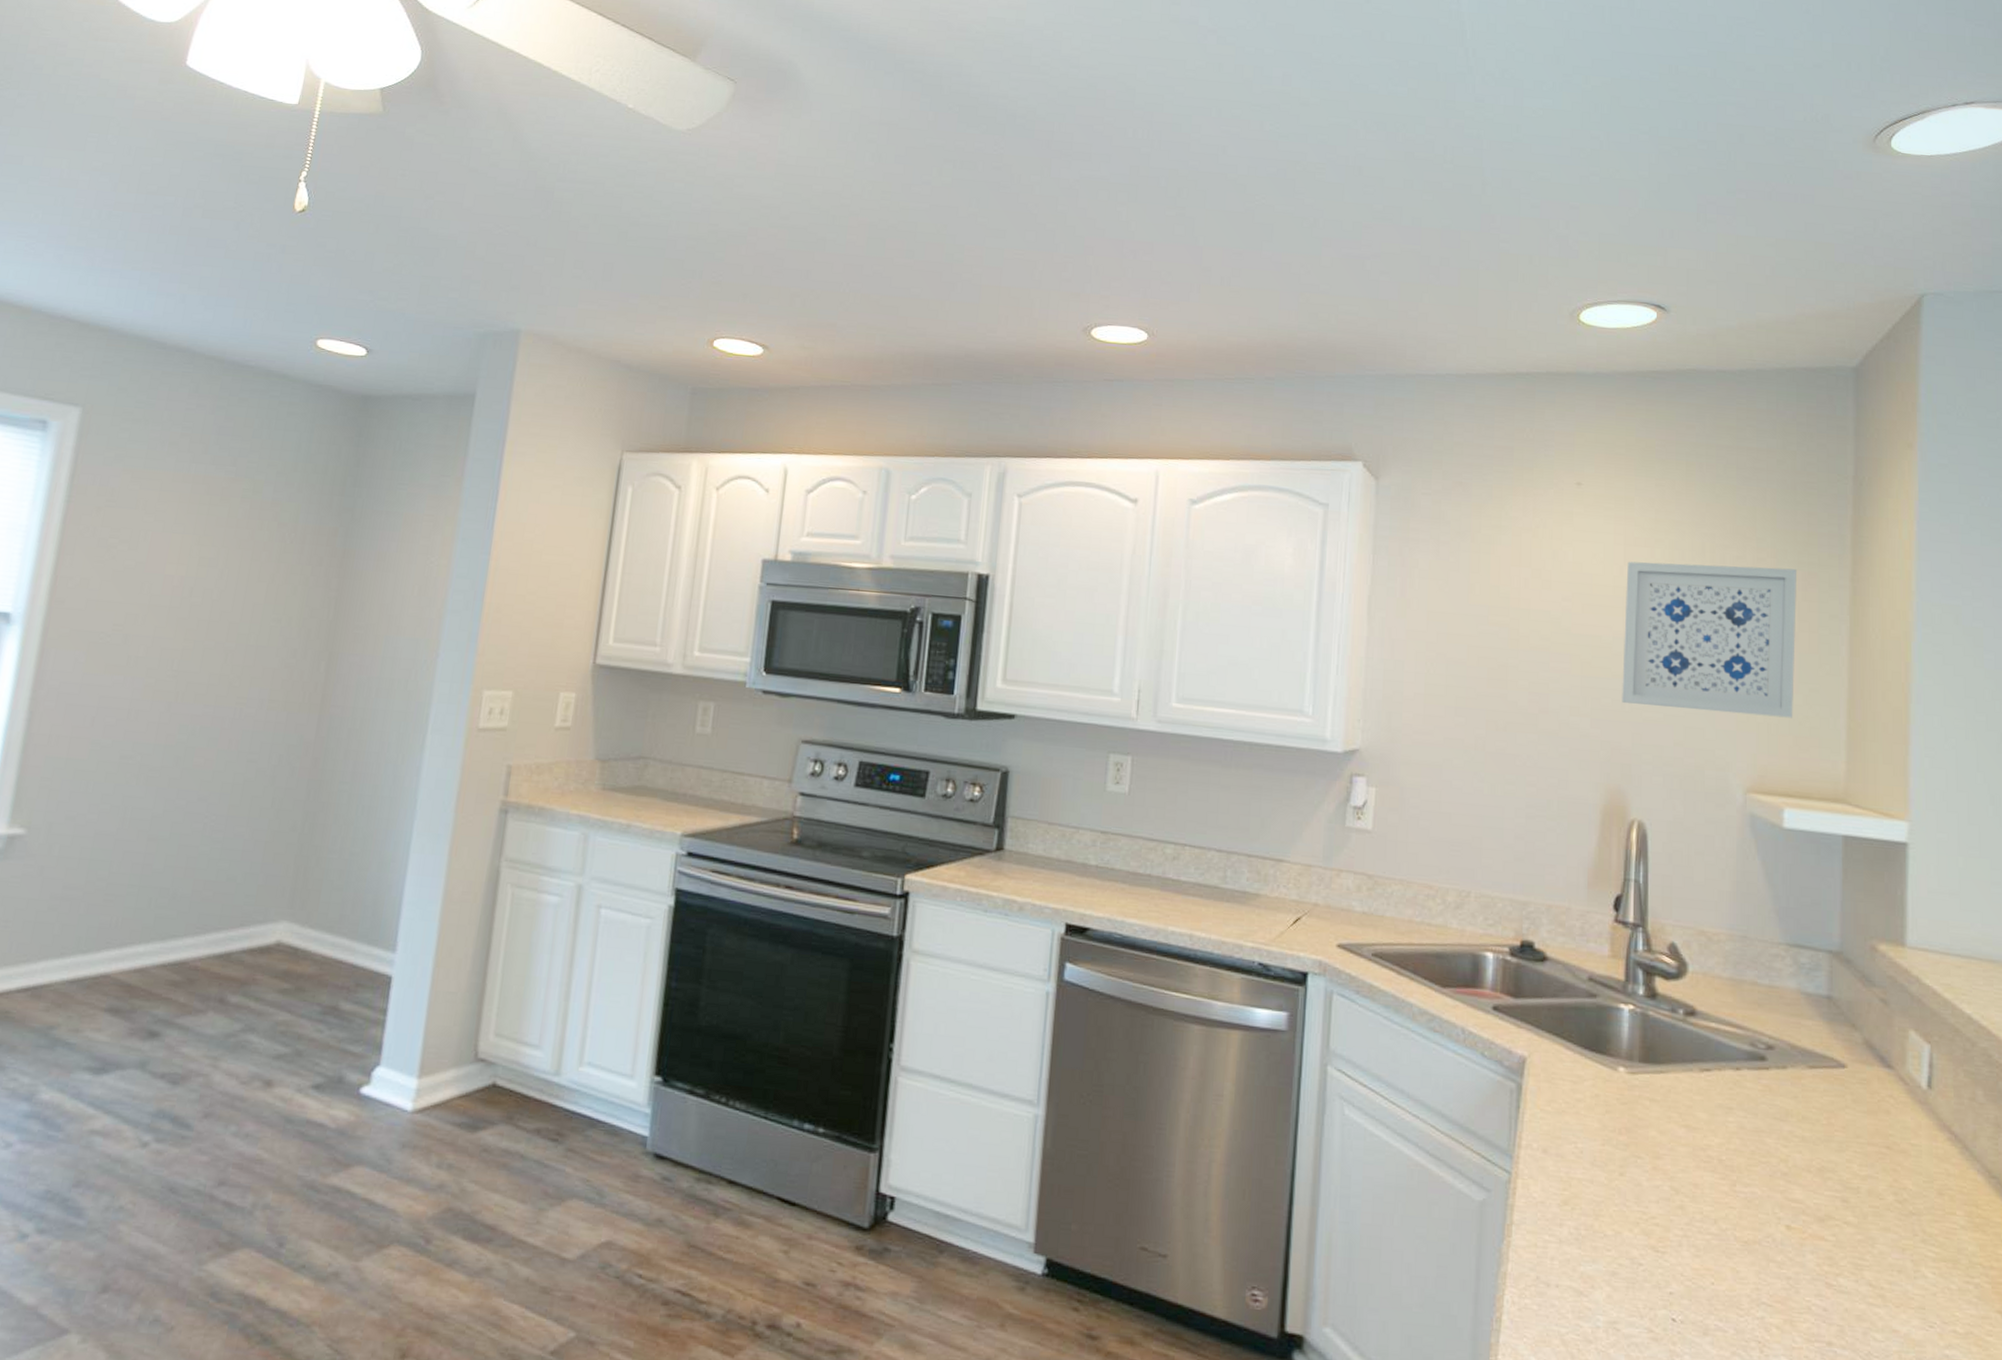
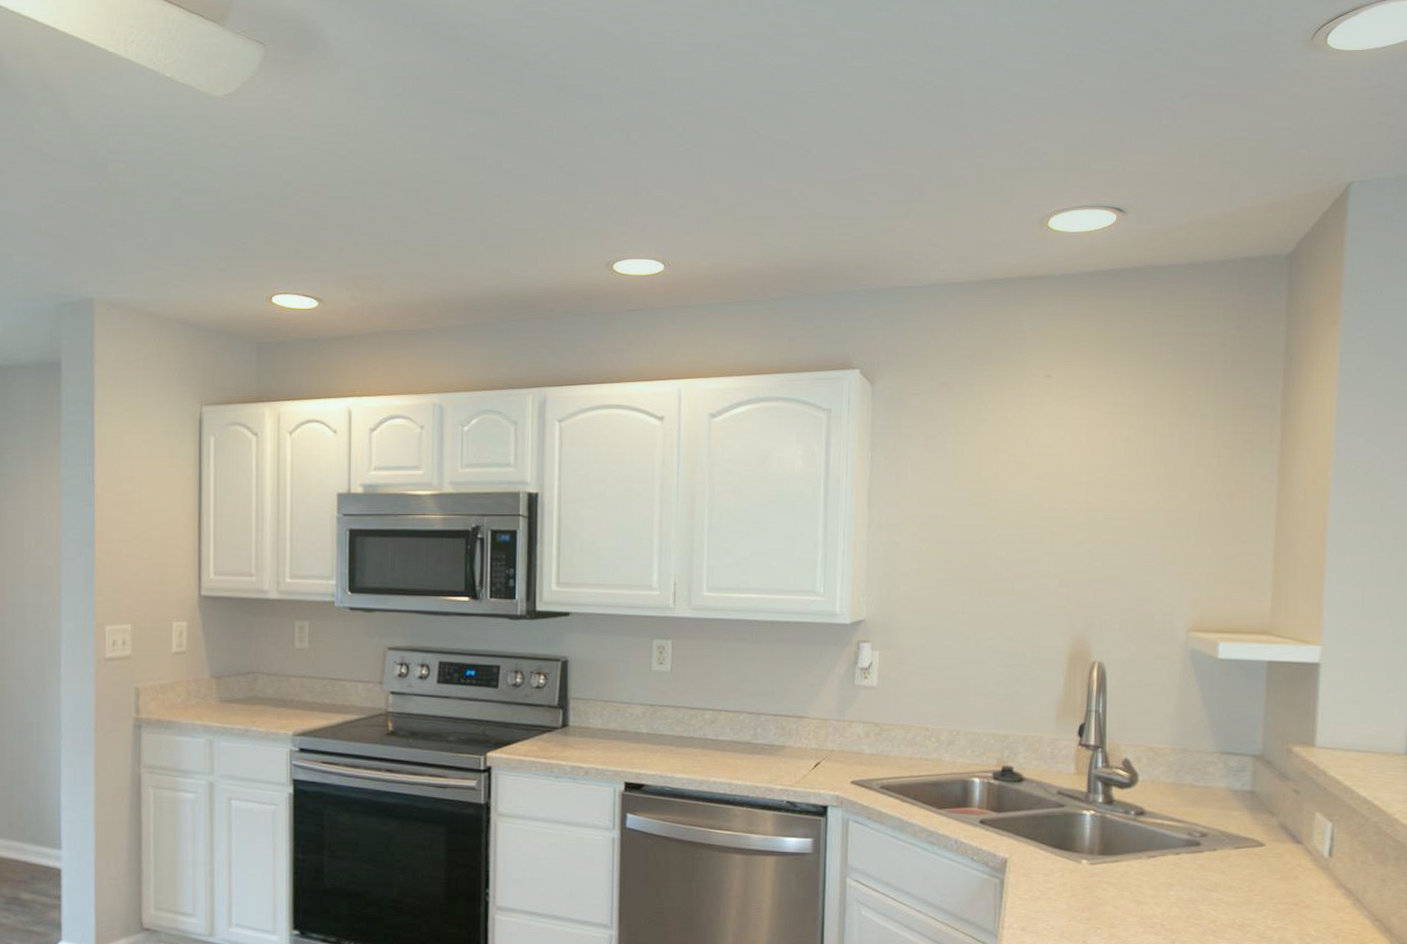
wall art: present [1622,561,1798,718] -> none [1085,438,1235,567]

